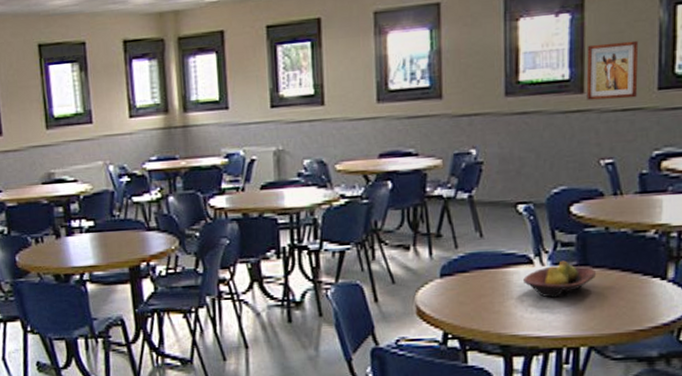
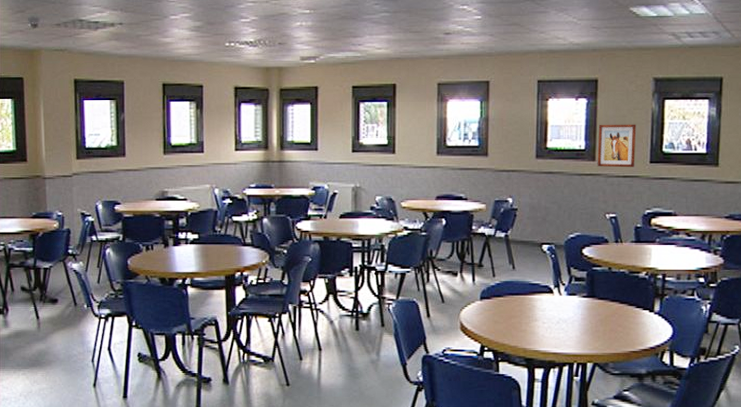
fruit bowl: present [523,260,597,298] -> none [545,292,601,322]

